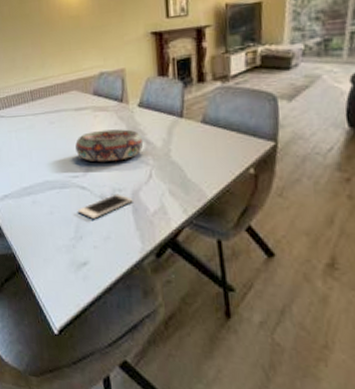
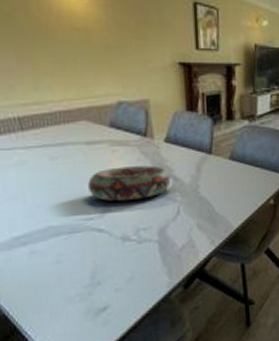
cell phone: present [78,194,133,219] -> none [94,232,160,262]

